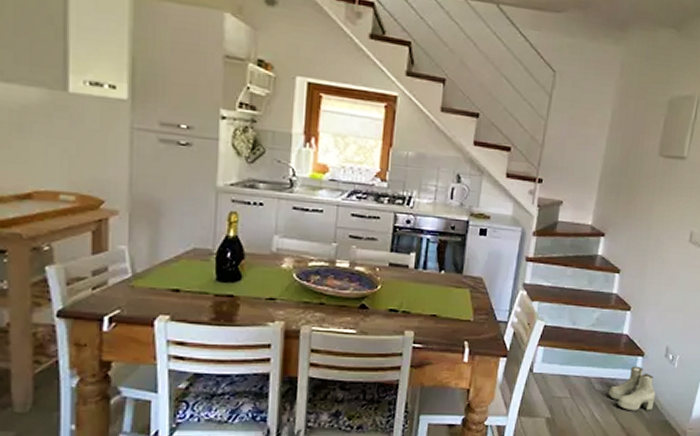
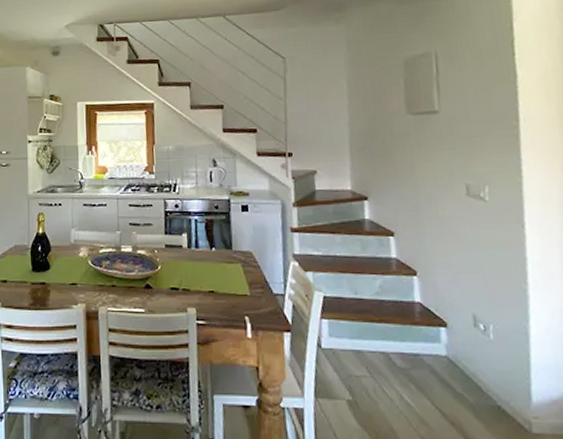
boots: present [608,366,656,411] -> none [413,339,476,394]

